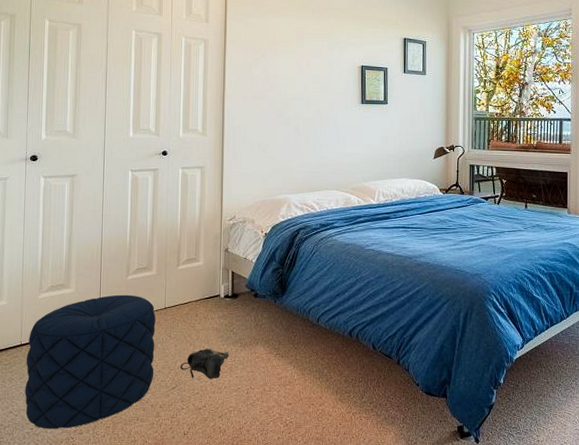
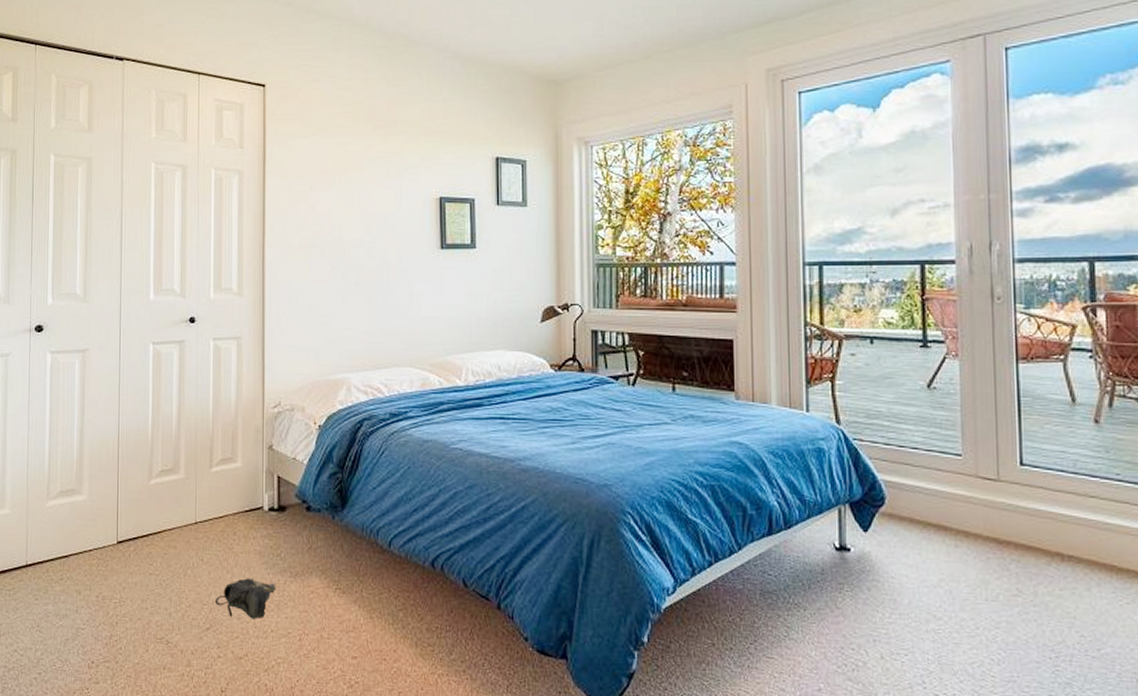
pouf: present [25,294,156,429] -> none [31,504,184,676]

